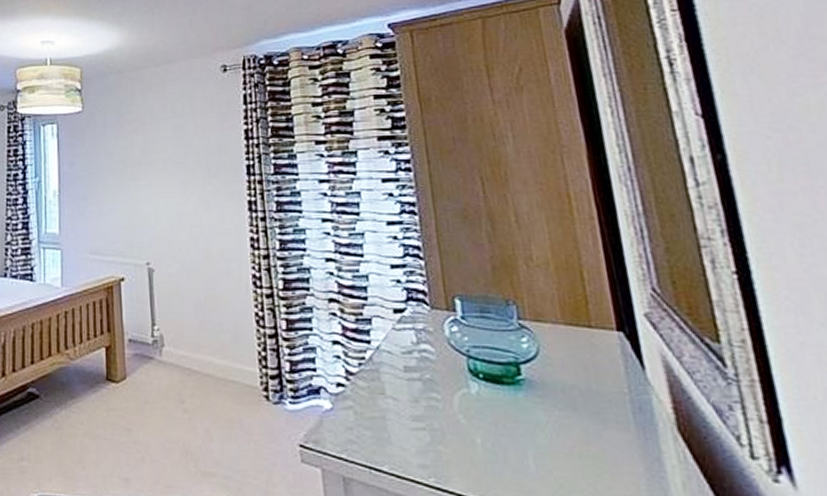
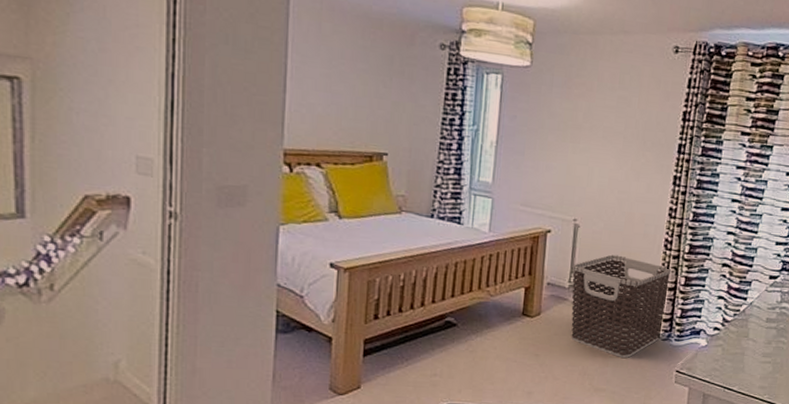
clothes hamper: none [154,299,269,429] -> present [571,254,672,358]

